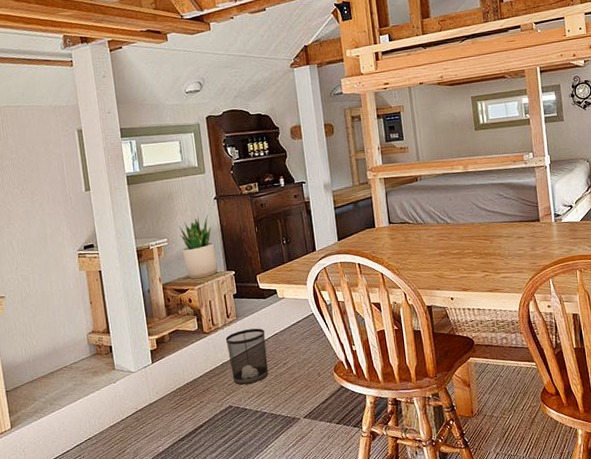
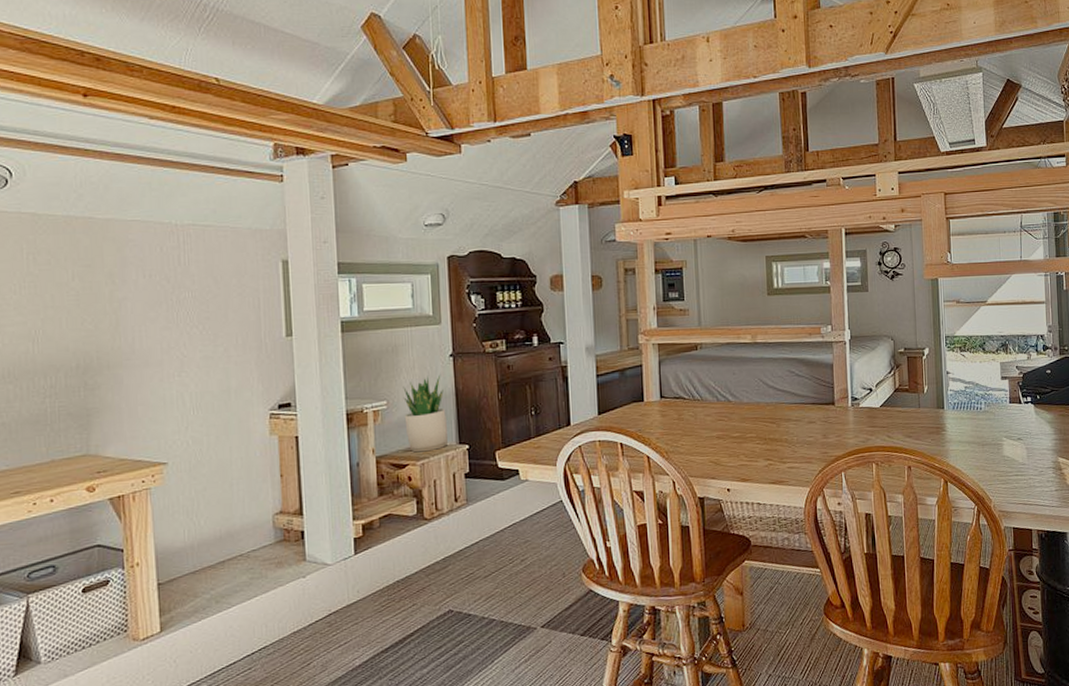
waste bin: present [225,328,268,385] -> none [450,515,502,585]

